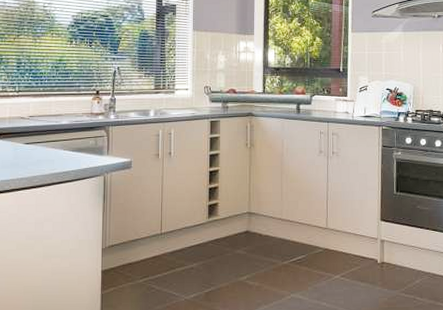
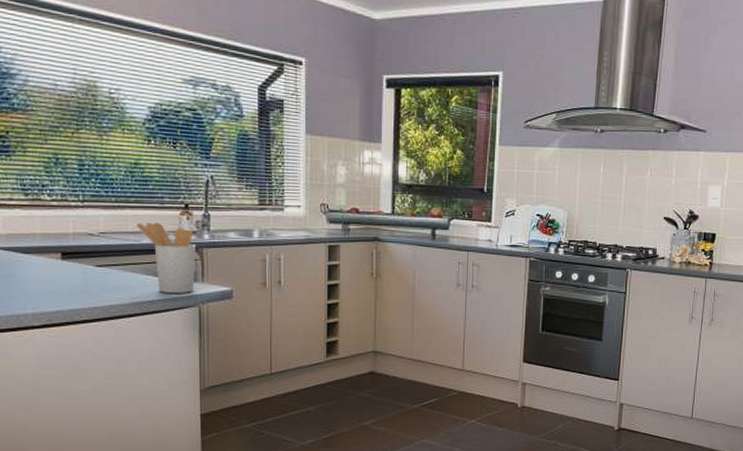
utensil holder: none [58,106,103,165] -> present [137,221,196,293]

